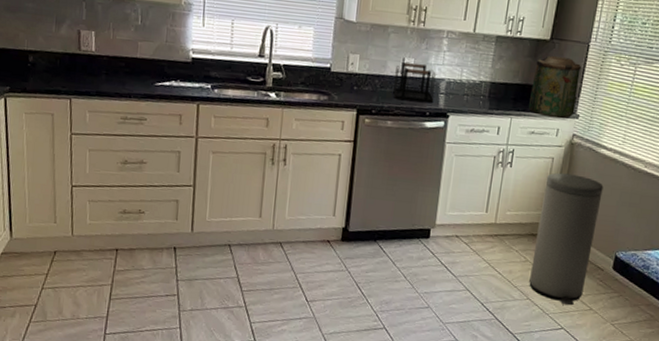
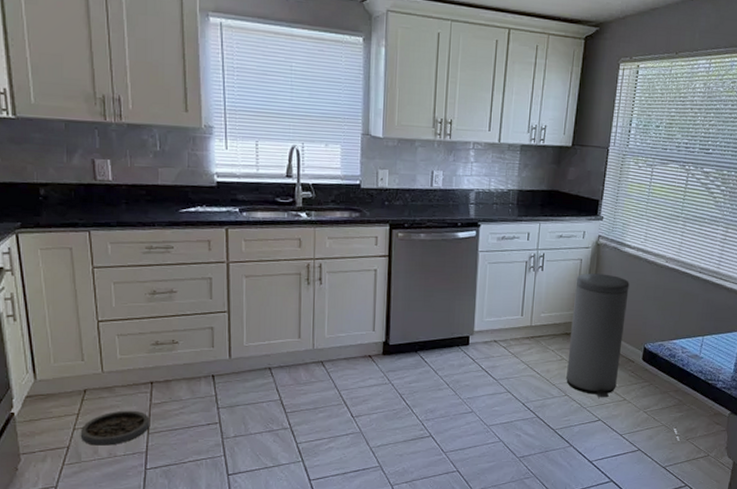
pet bowl: none [47,274,112,308] -> present [80,410,149,446]
dish rack: present [393,62,437,103] -> none [424,175,466,214]
canister: present [528,56,581,119] -> none [555,162,602,222]

